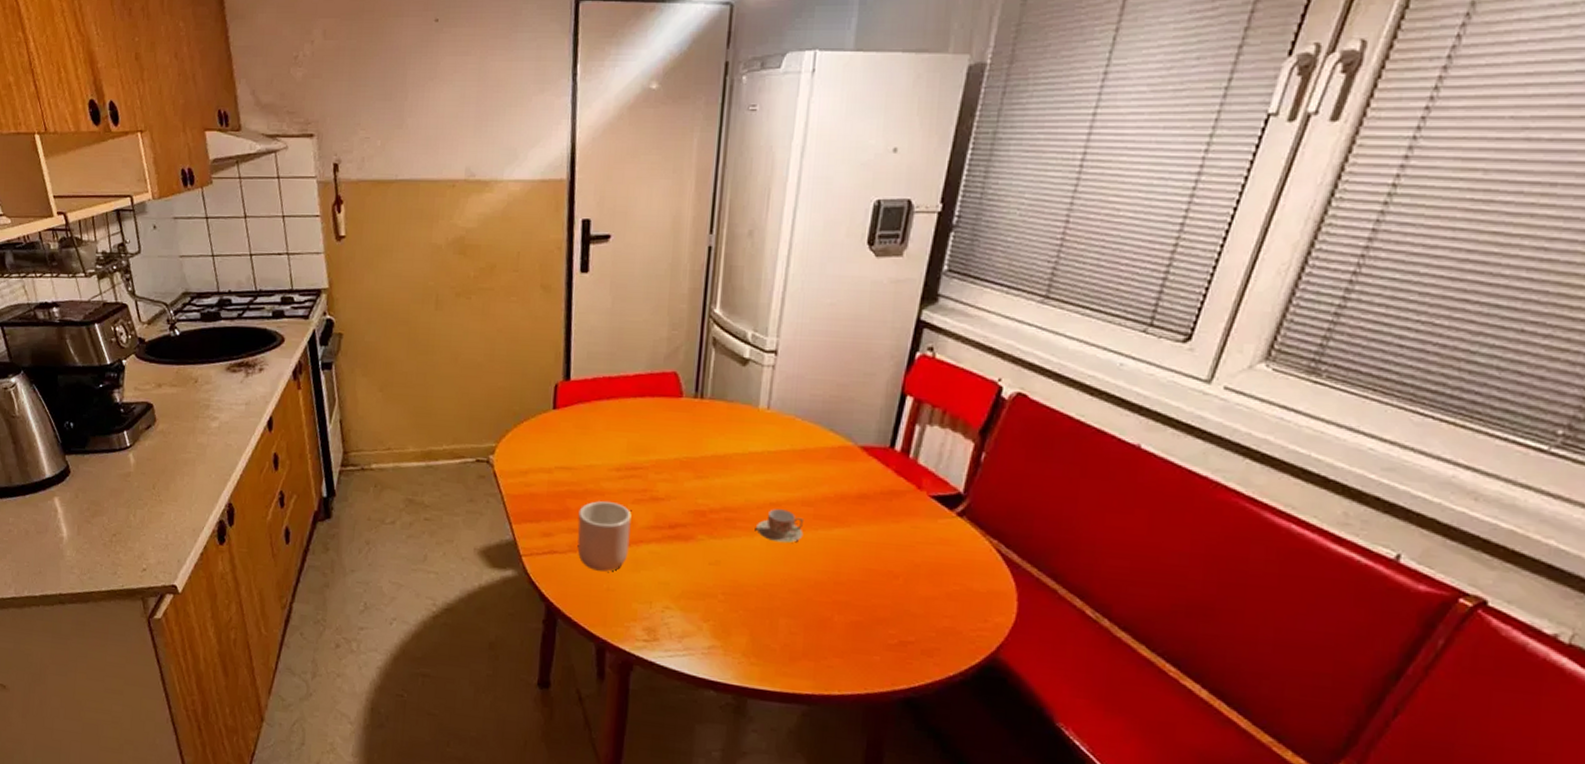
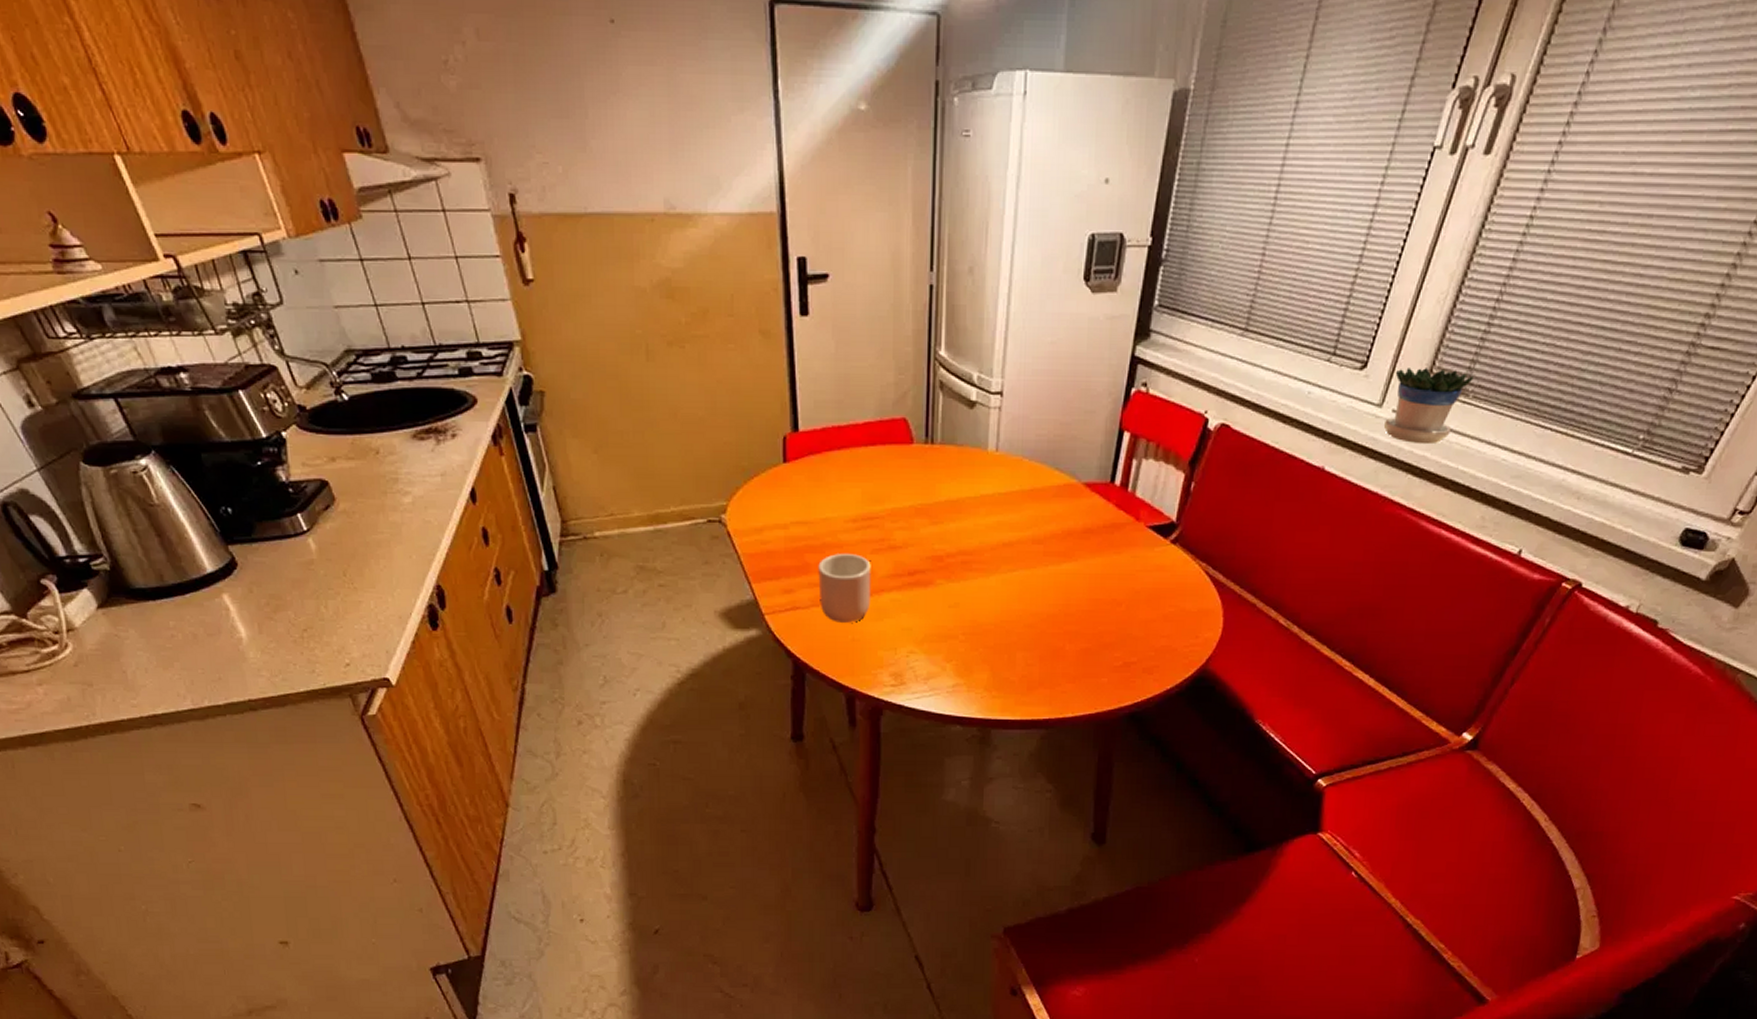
teacup: present [756,509,805,544] -> none [991,549,1036,581]
flowerpot: none [1213,342,1327,427] -> present [1383,368,1474,445]

